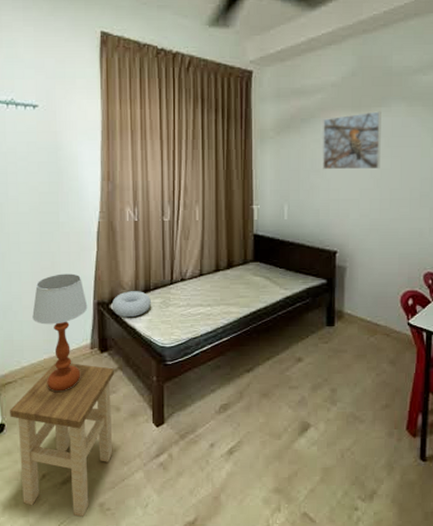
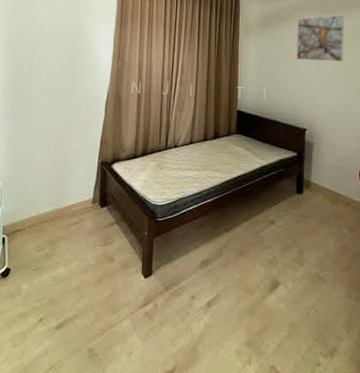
stool: present [10,363,114,518] -> none [16,215,111,362]
table lamp: present [32,273,88,392] -> none [44,135,93,241]
cushion: present [111,291,151,318] -> none [113,154,147,177]

